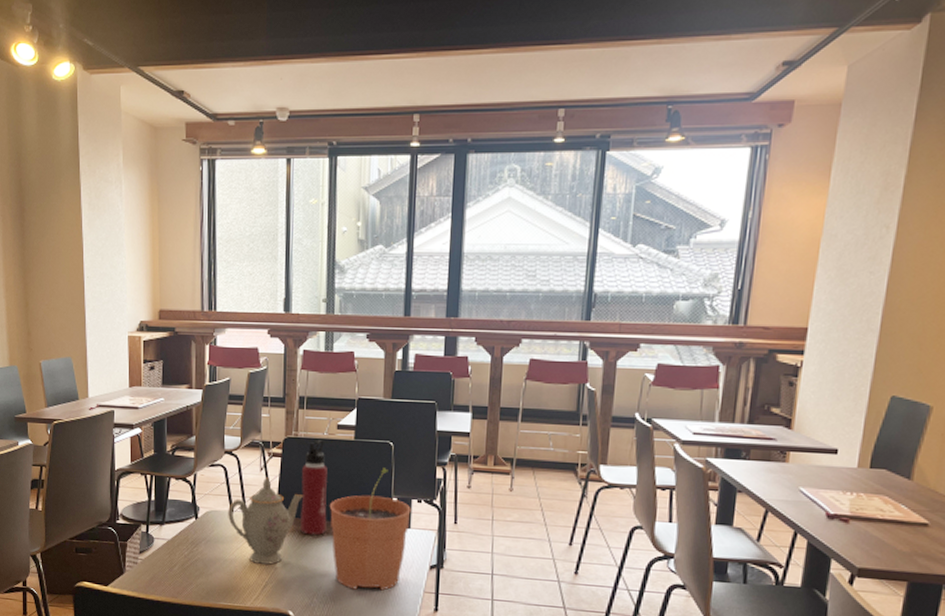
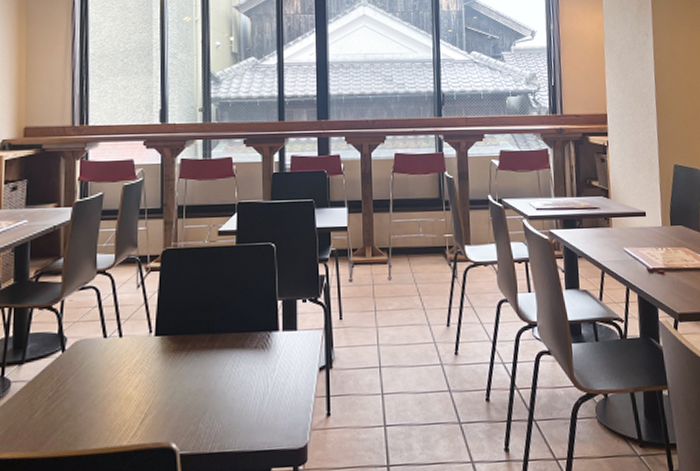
teapot: present [228,477,303,565] -> none [101,294,184,394]
water bottle: present [300,440,327,536] -> none [182,248,211,353]
plant pot: present [330,468,411,591] -> none [214,270,297,406]

